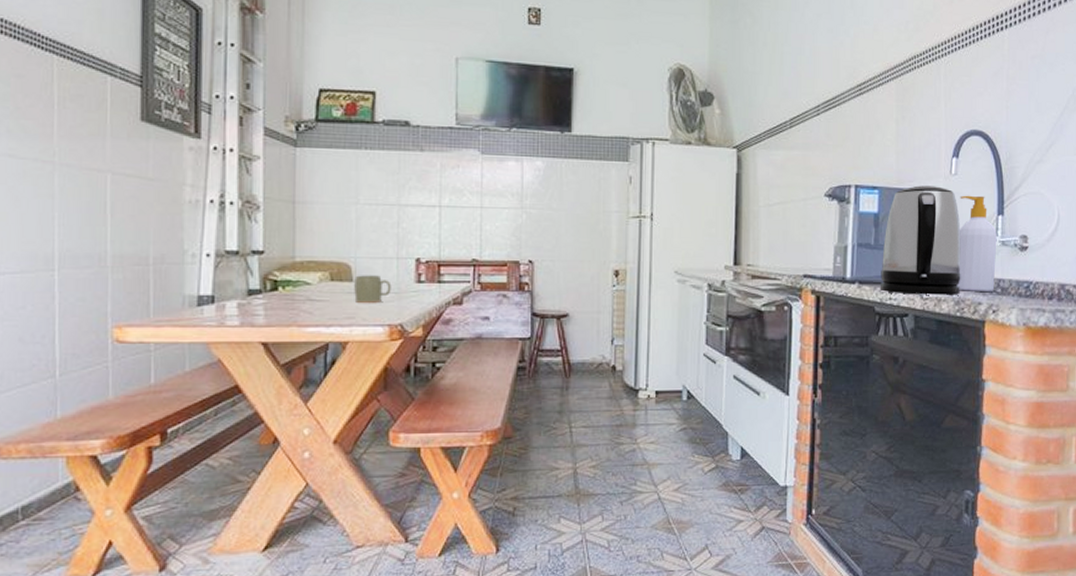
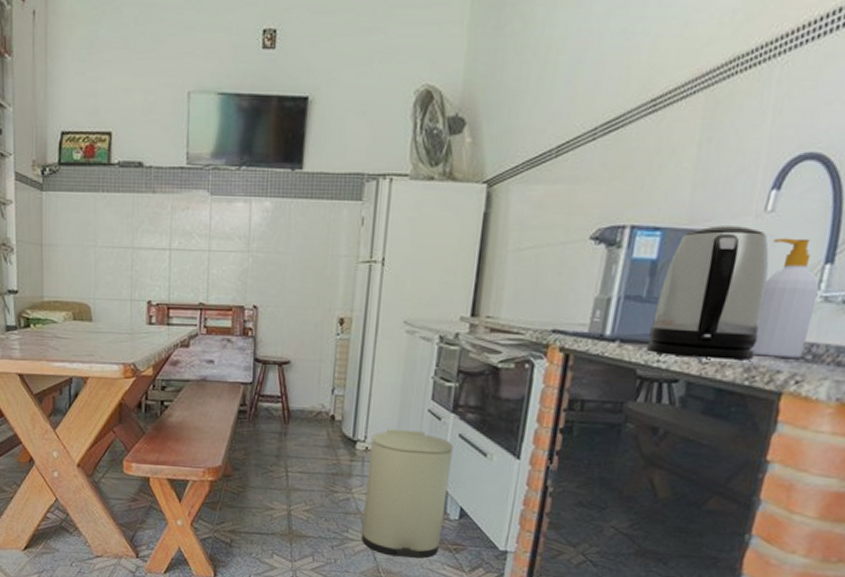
mug: present [354,275,392,303] -> none [93,315,126,342]
pedal bin: none [649,375,729,505] -> present [361,429,453,559]

